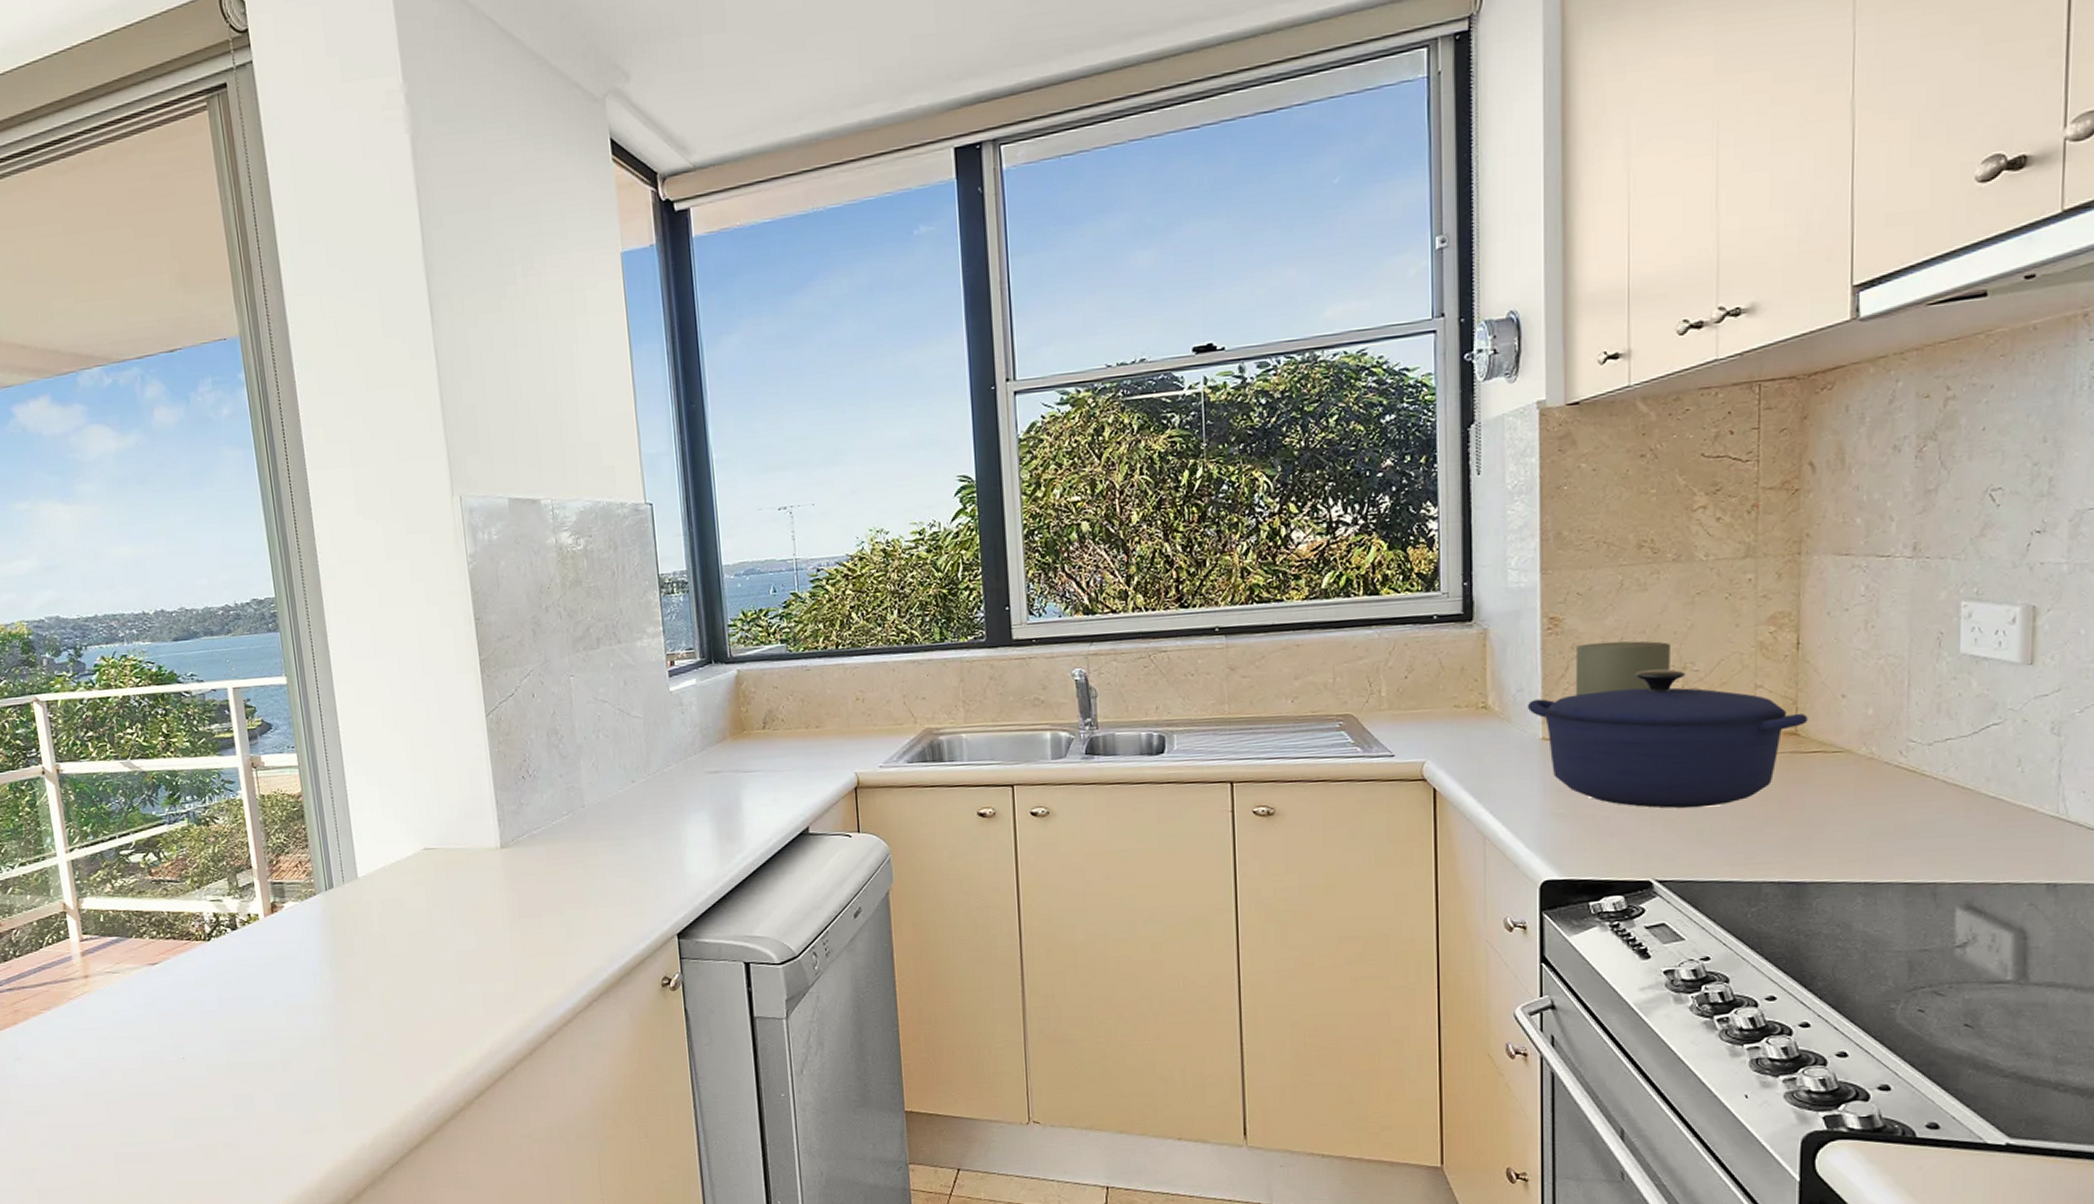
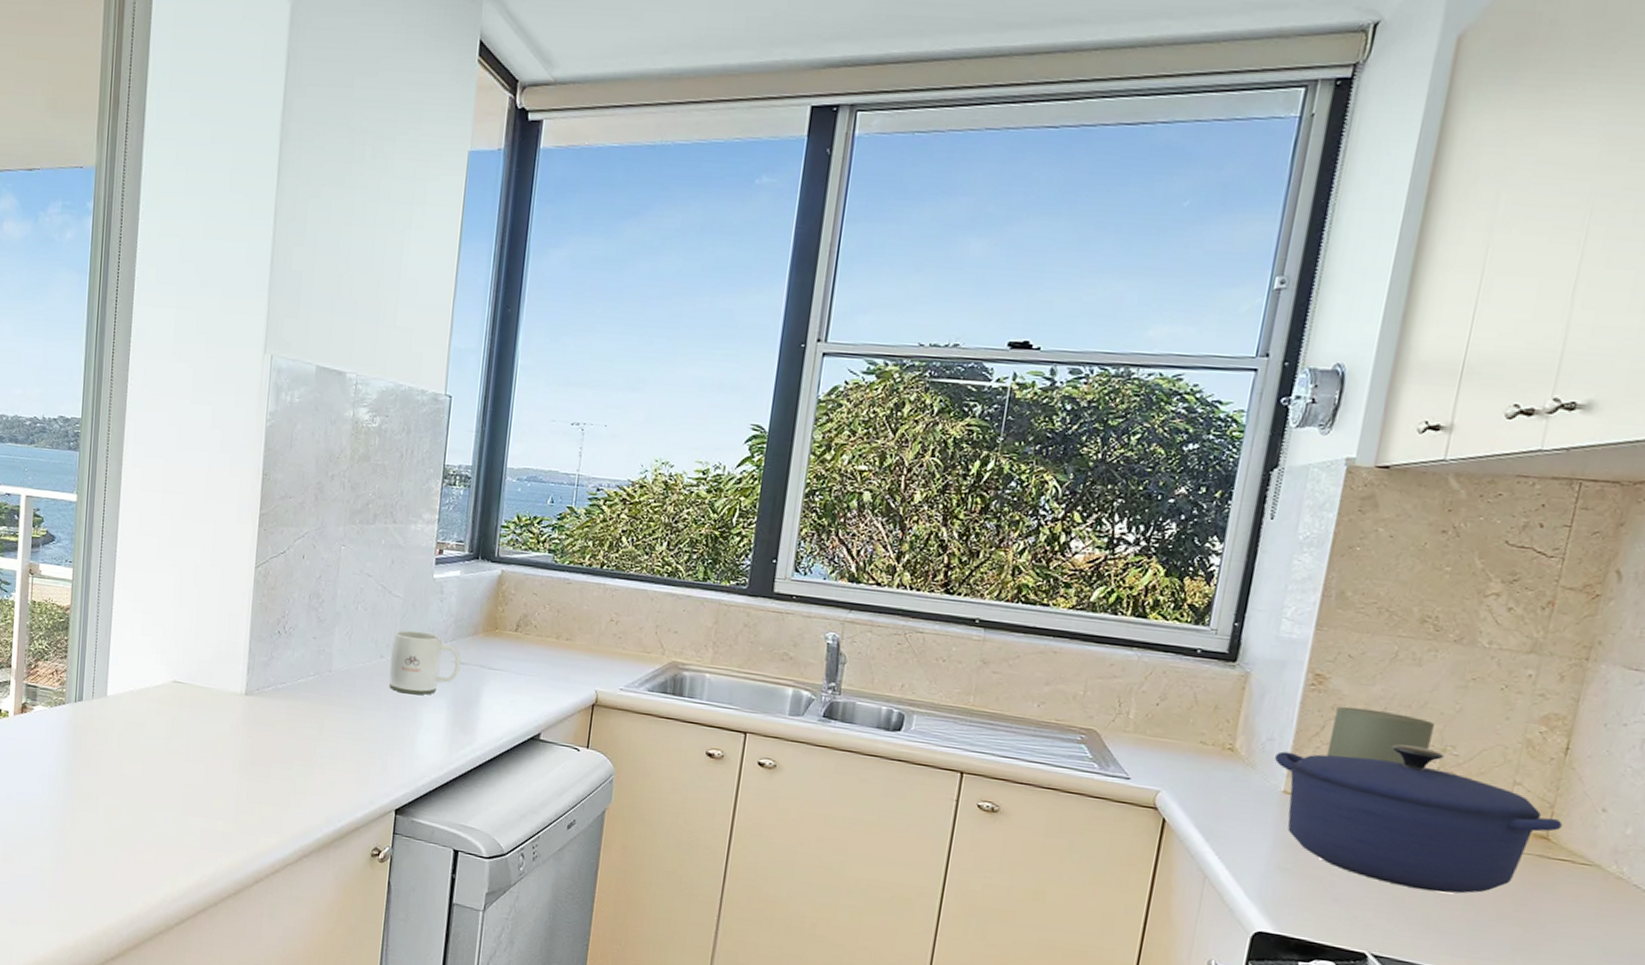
mug: none [641,747,715,814] -> present [388,630,461,695]

